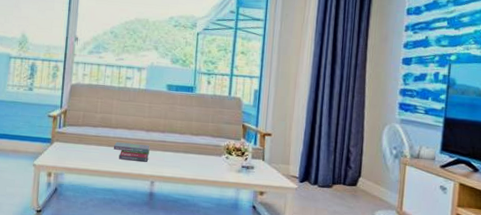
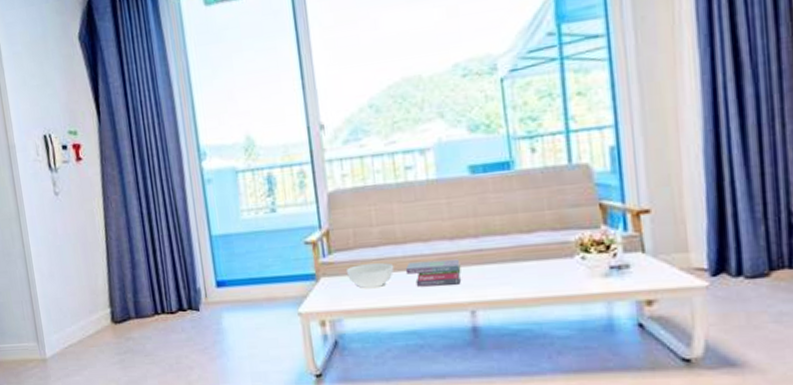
bowl: none [72,137,106,156] -> present [346,262,394,289]

